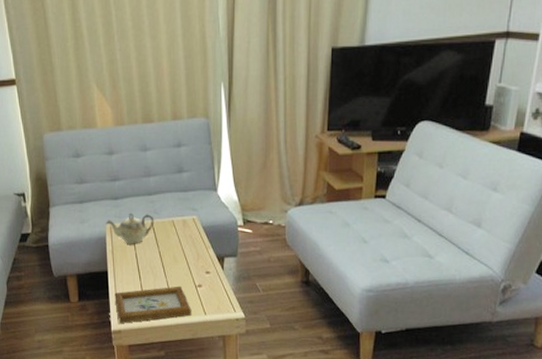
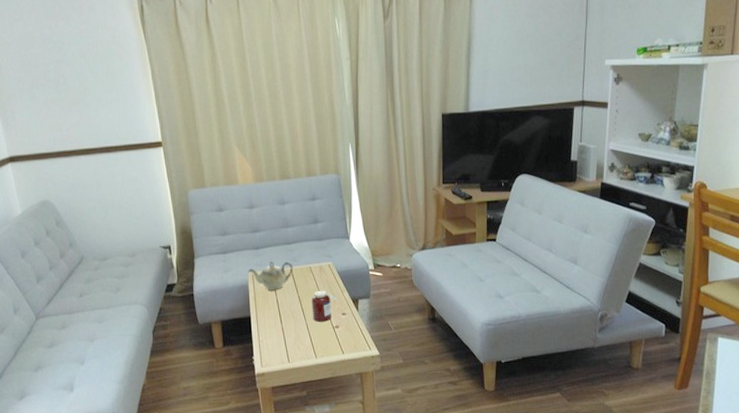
picture frame: present [115,286,191,323] -> none [258,327,330,366]
jar: none [173,246,204,280] -> present [311,290,340,322]

